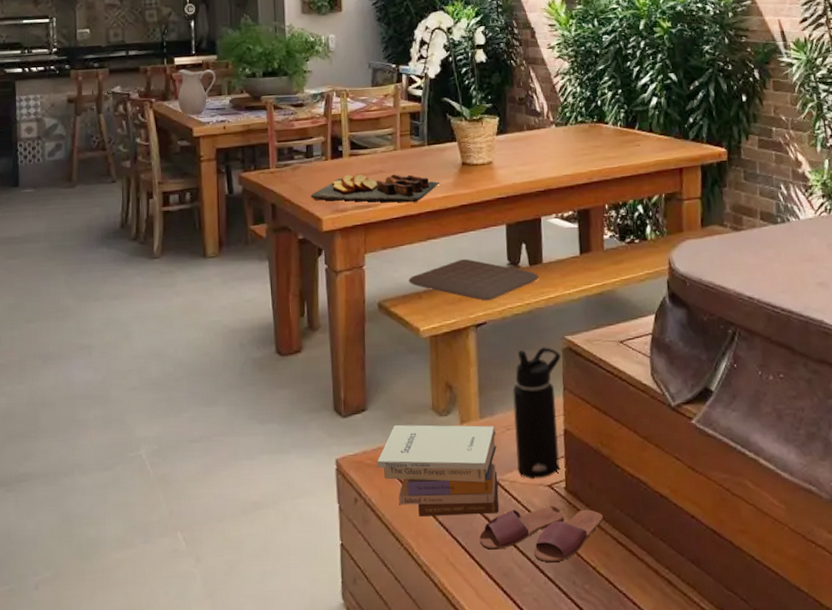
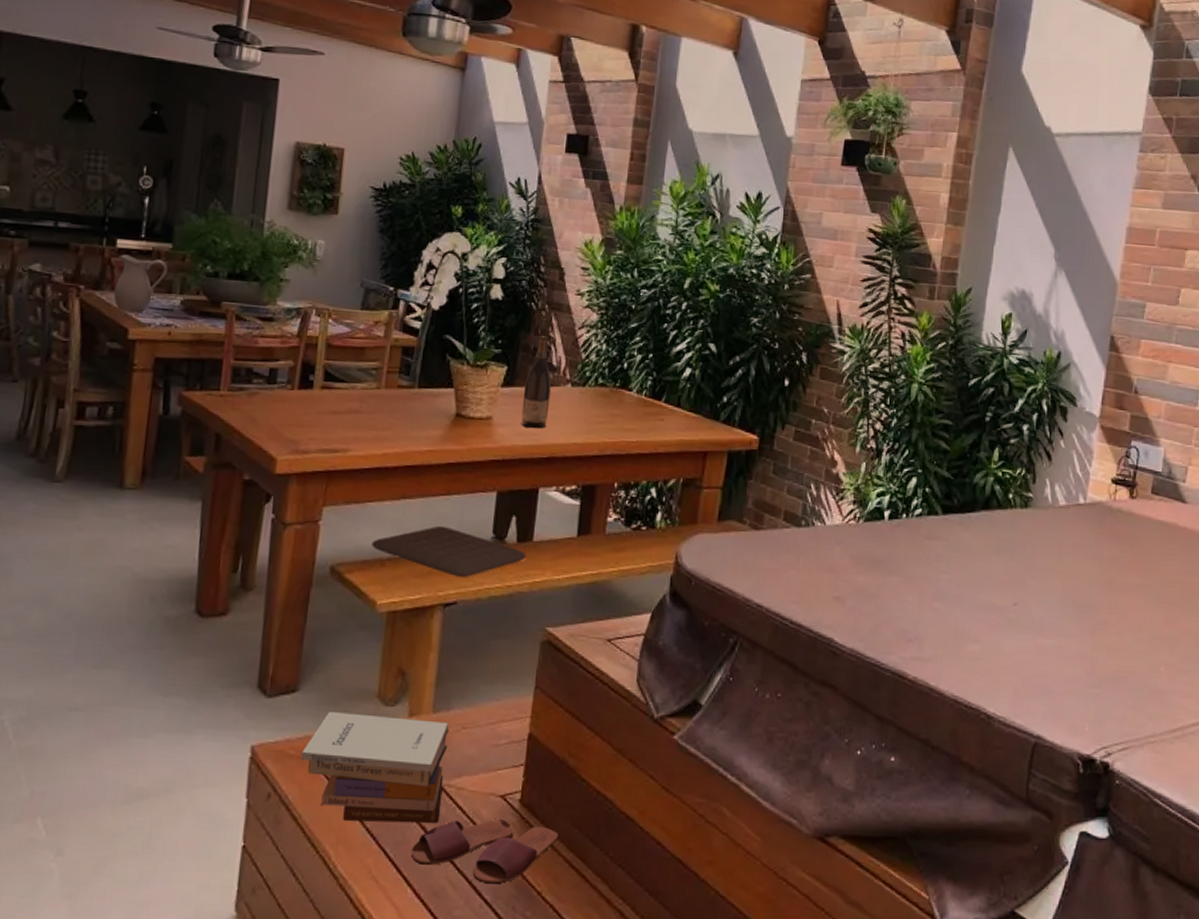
food platter: present [310,173,440,203] -> none [266,409,427,453]
water bottle: present [512,347,561,480] -> none [468,637,538,788]
wine bottle: none [515,86,540,167] -> present [521,335,552,429]

